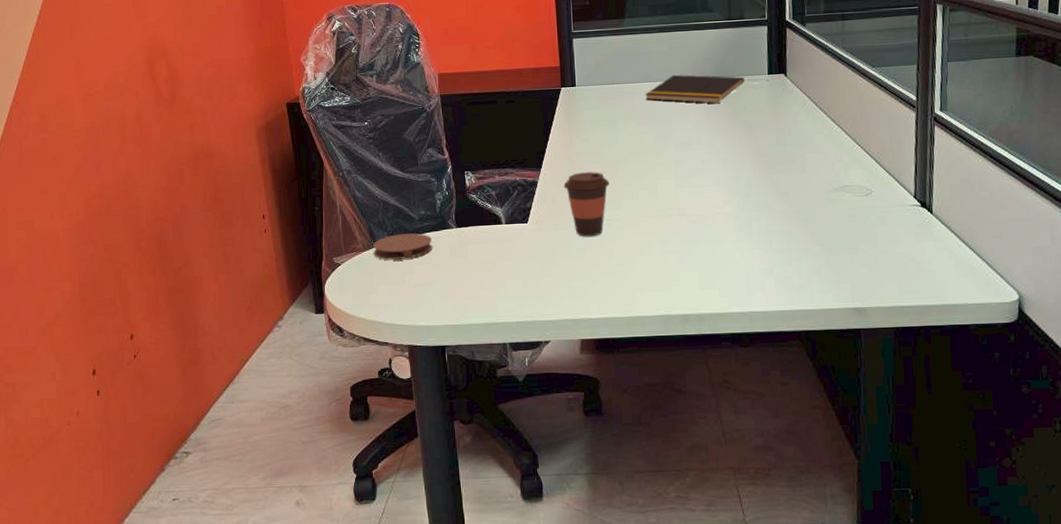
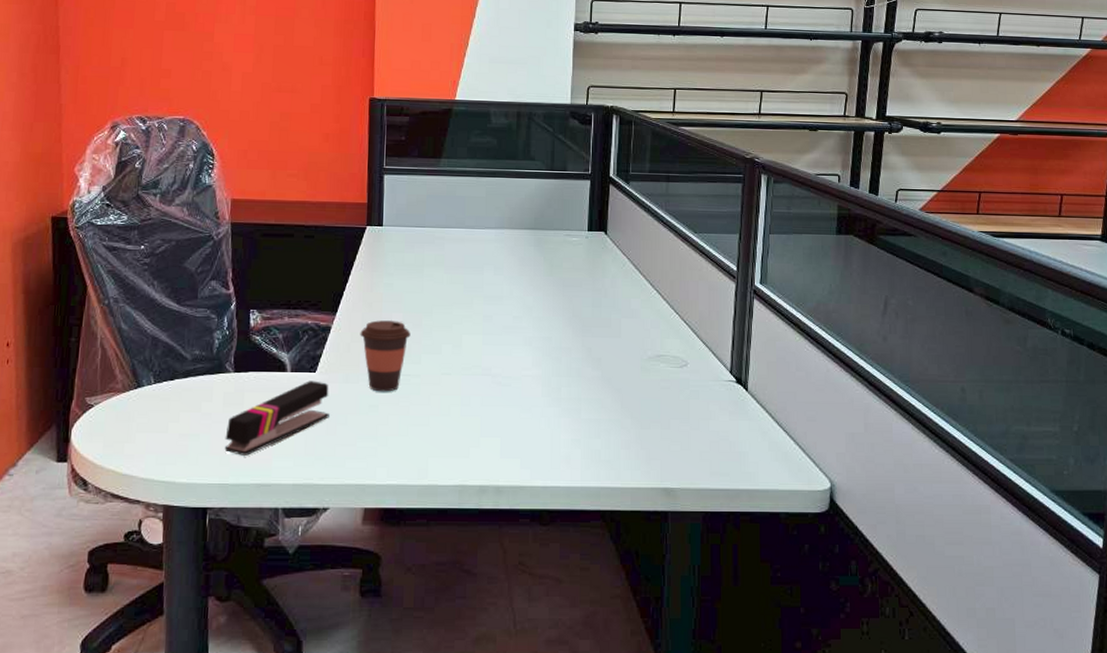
coaster: present [372,233,433,260] -> none [134,375,205,406]
stapler: none [454,230,543,300] -> present [224,380,329,456]
notepad: present [644,74,745,103] -> none [456,222,563,257]

